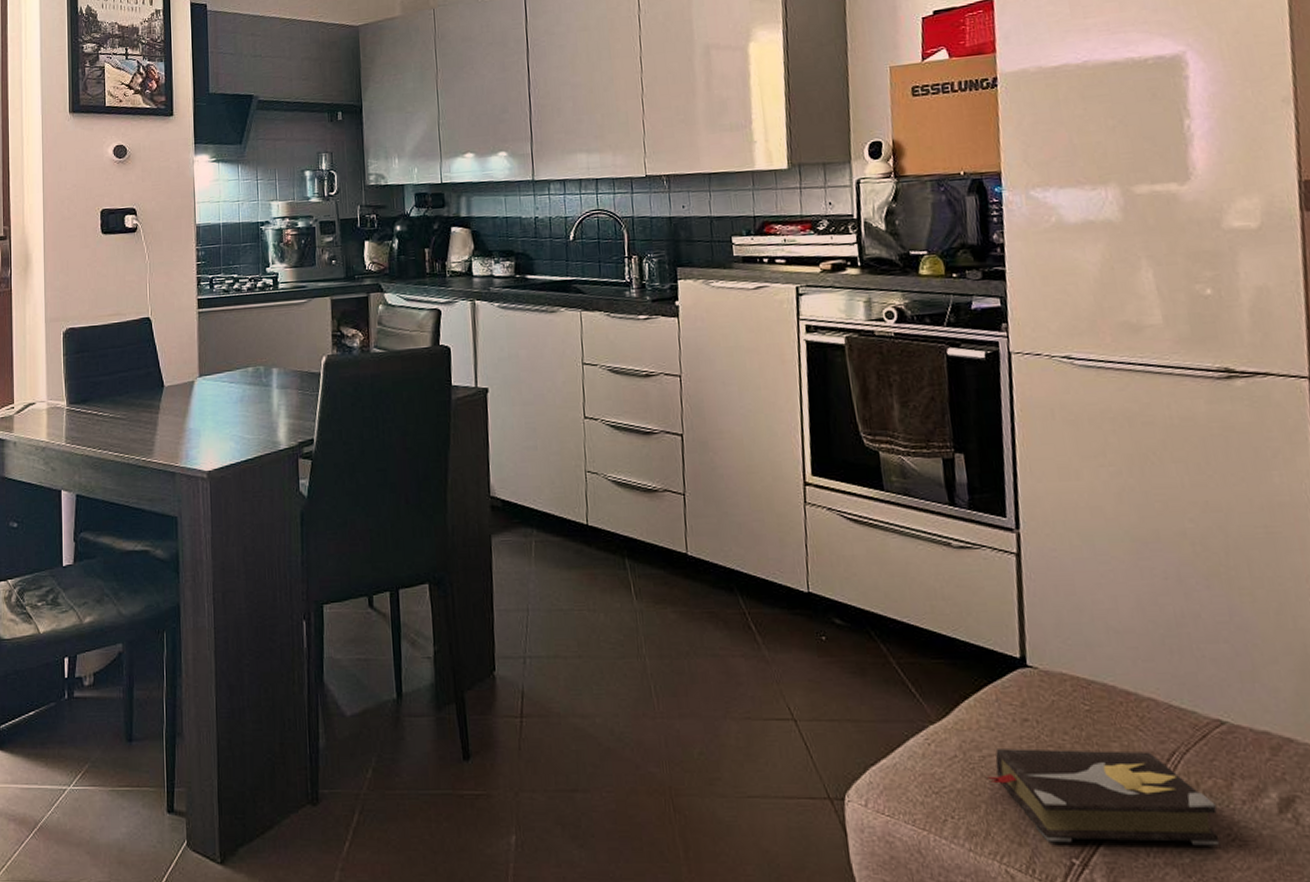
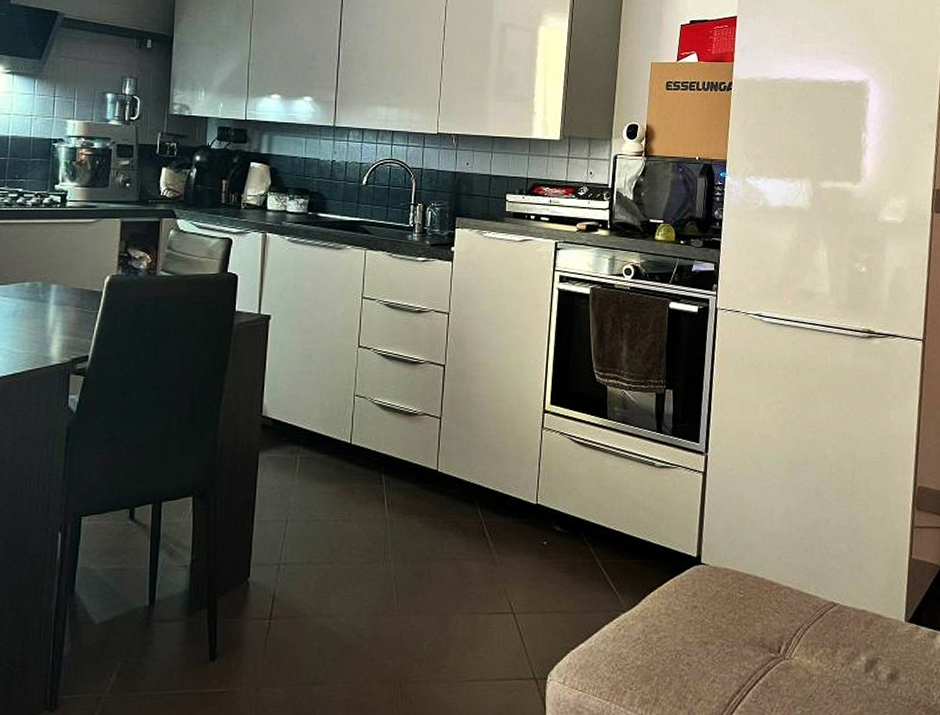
hardback book: present [986,748,1220,846] -> none [660,629,823,705]

